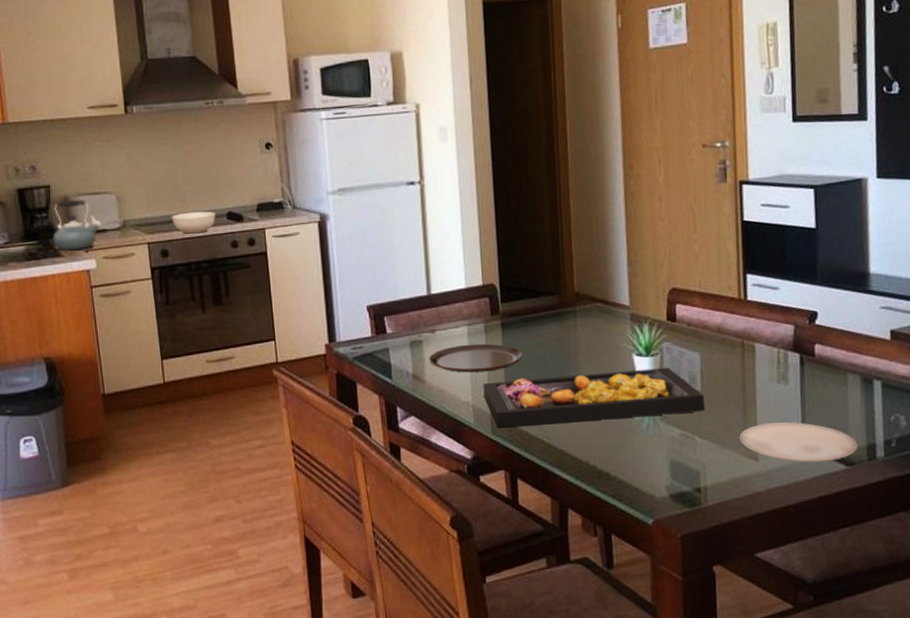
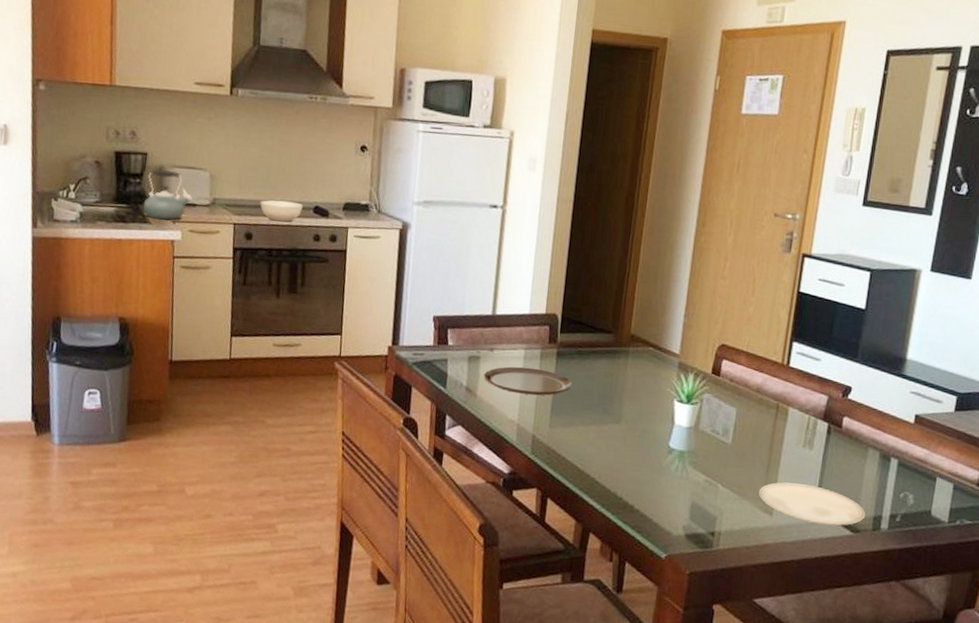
food tray: present [483,368,705,428] -> none [529,405,734,463]

